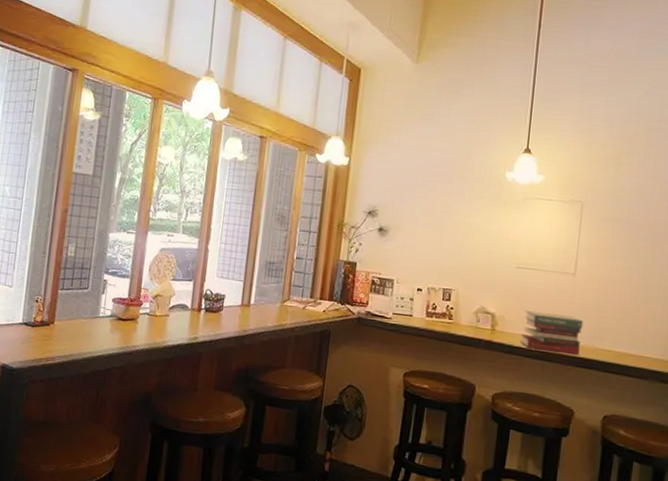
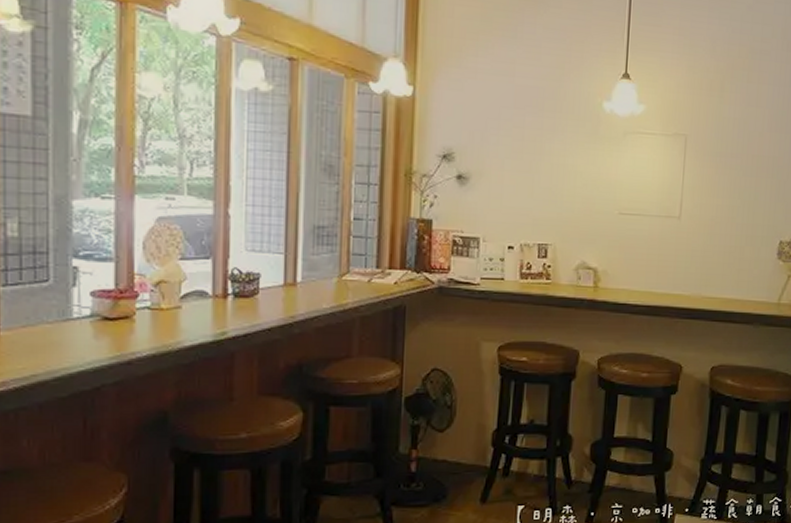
books: present [520,310,584,355] -> none [626,261,690,305]

